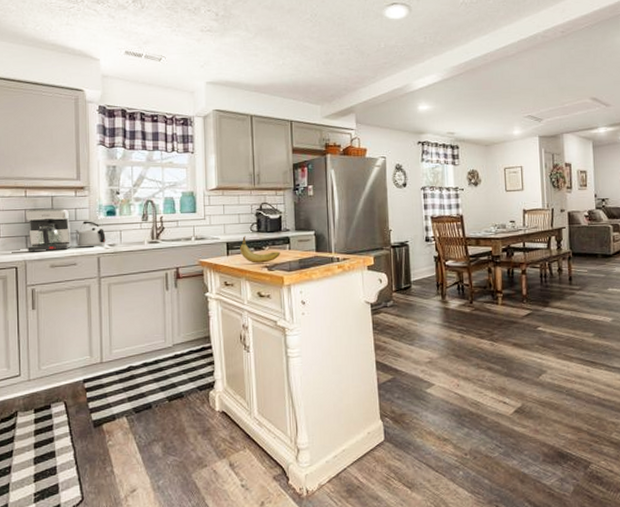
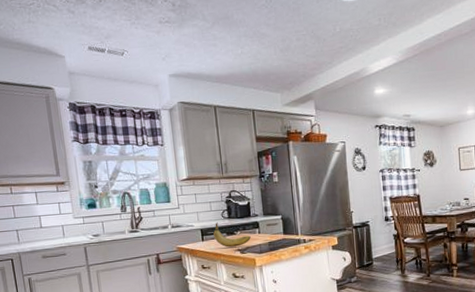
coffee maker: present [26,208,72,252] -> none [14,203,60,245]
kettle: present [75,221,106,248] -> none [61,214,90,239]

